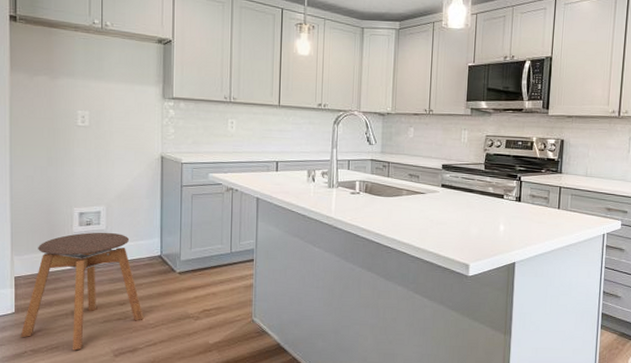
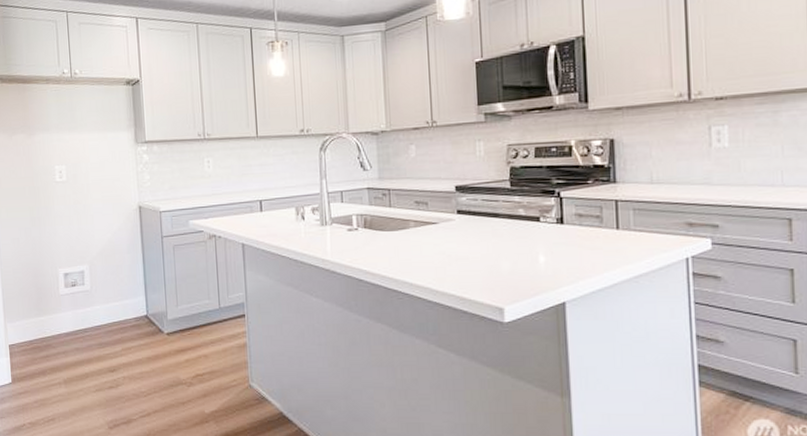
stool: present [20,232,144,351] -> none [18,292,135,423]

